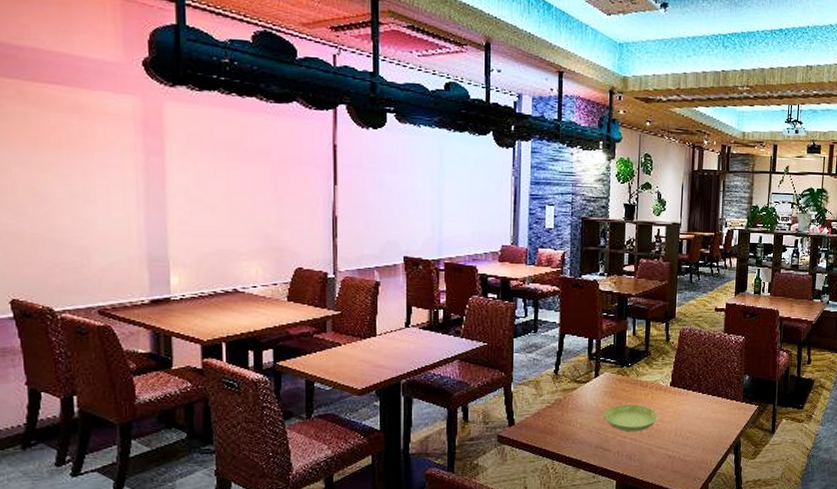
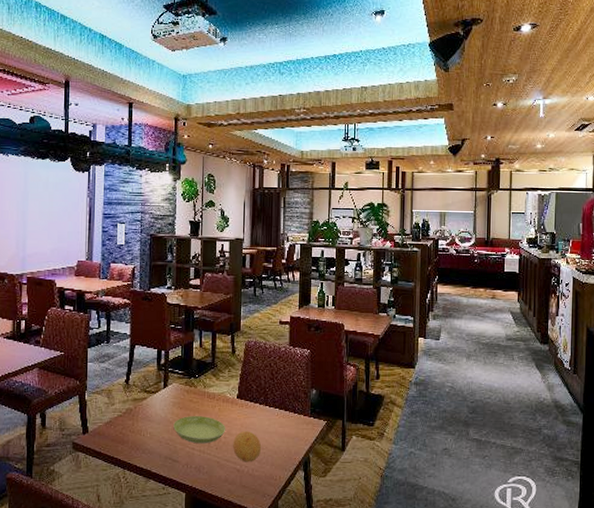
fruit: none [665,418,694,448] -> present [233,431,262,462]

